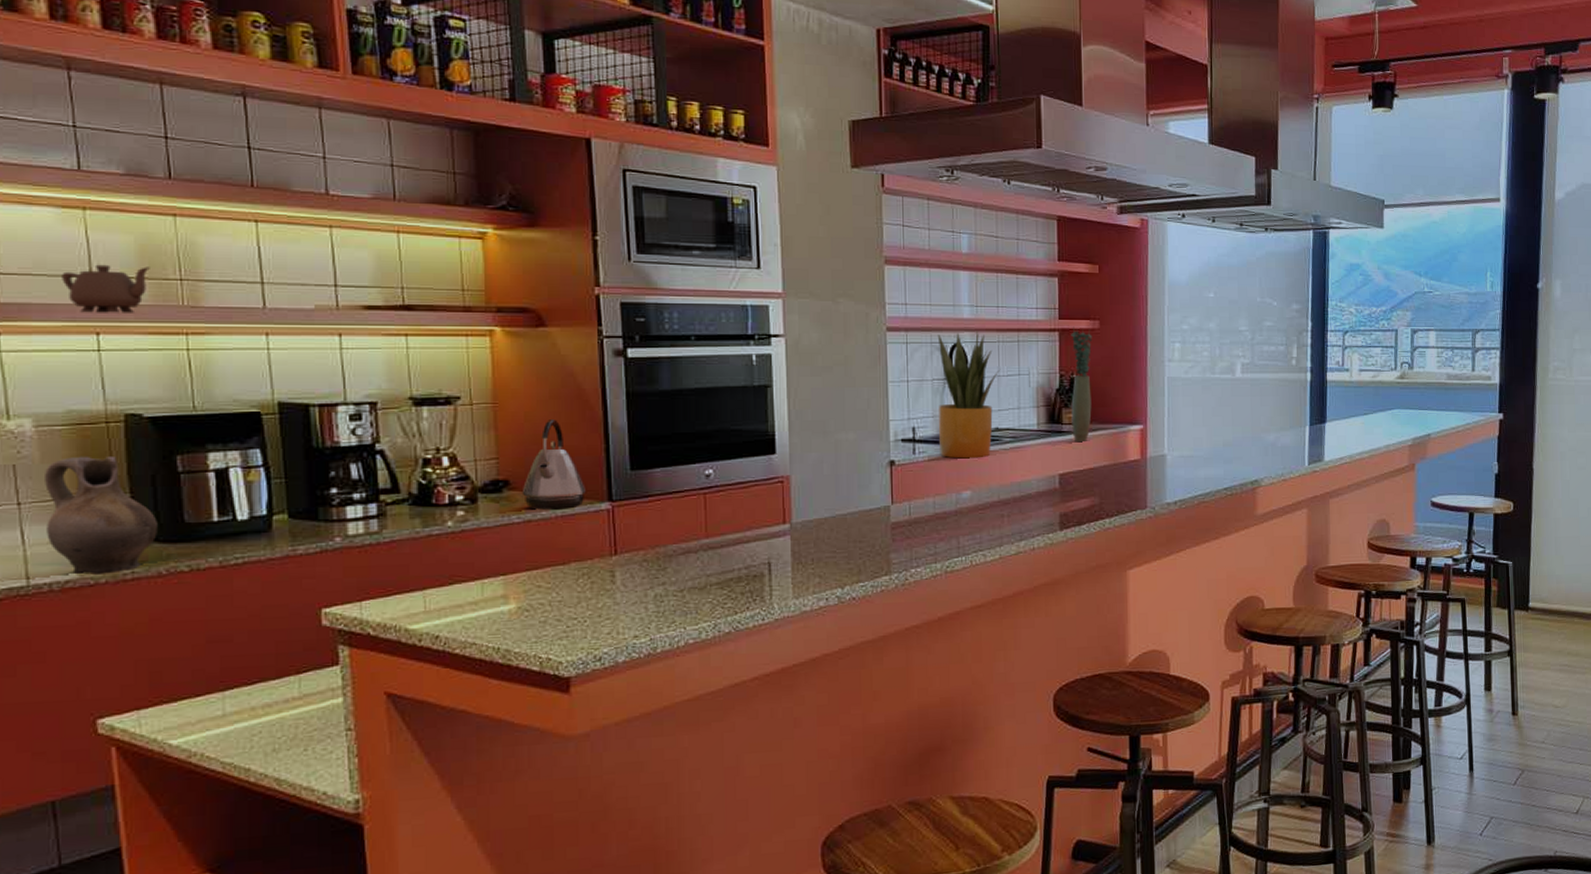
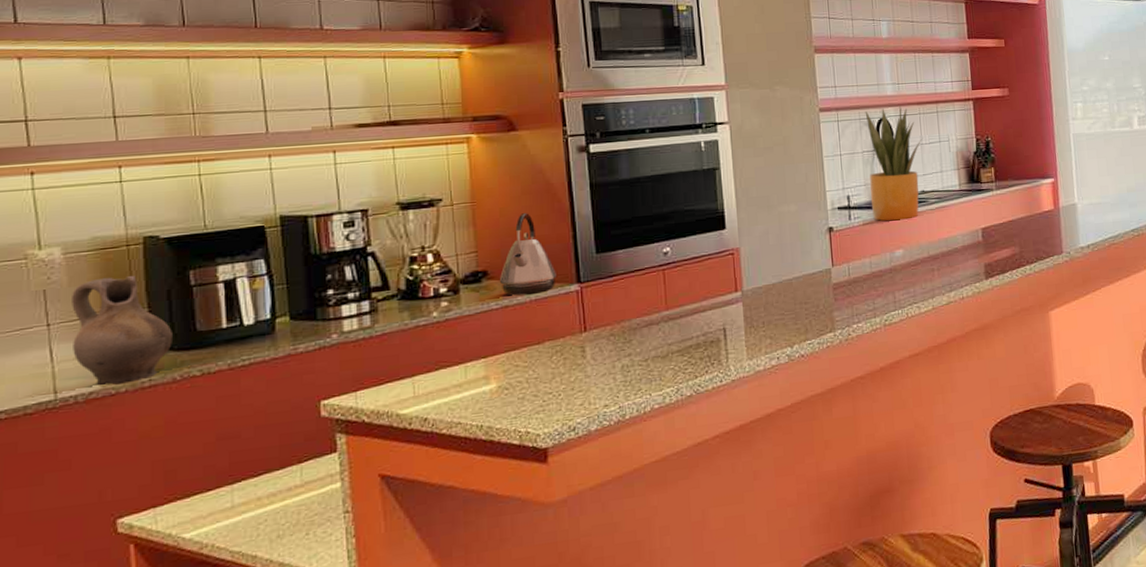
teapot: present [62,264,150,313] -> none [88,104,166,150]
vase: present [1071,326,1093,443] -> none [983,95,1007,198]

